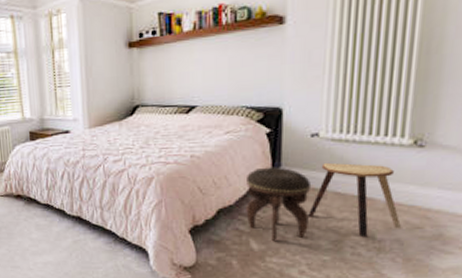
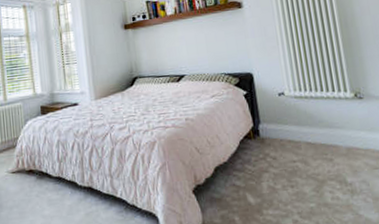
footstool: present [246,167,312,242] -> none [234,123,292,194]
stool: present [309,162,401,236] -> none [290,116,363,181]

